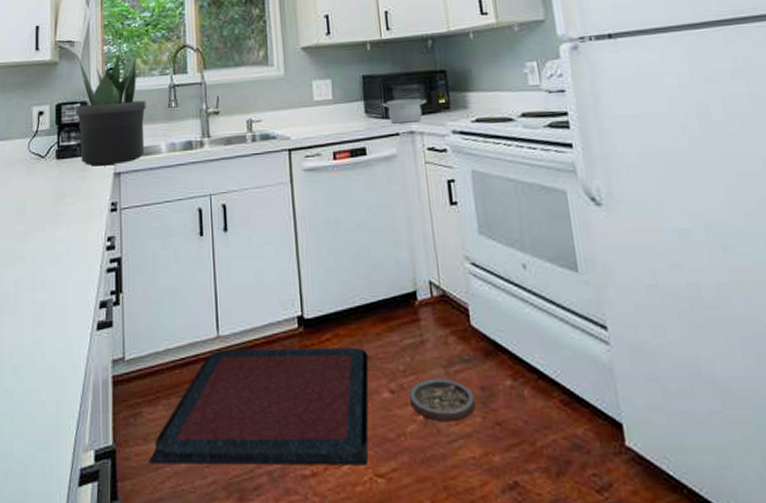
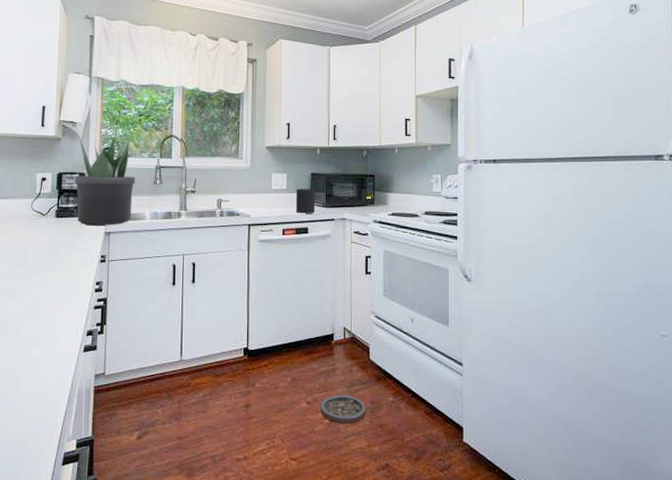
doormat: present [148,347,369,466] -> none [119,369,294,453]
pen holder: none [344,96,373,130] -> present [295,189,316,214]
cooking pot: present [381,98,427,124] -> none [323,194,358,212]

